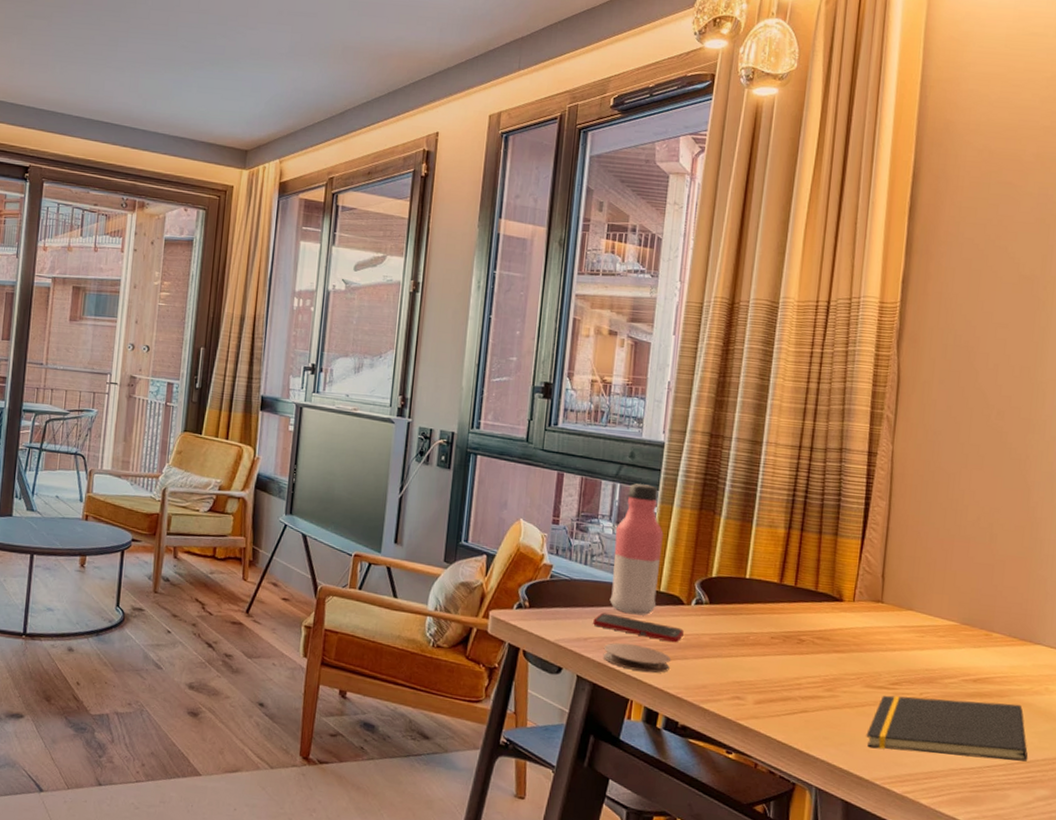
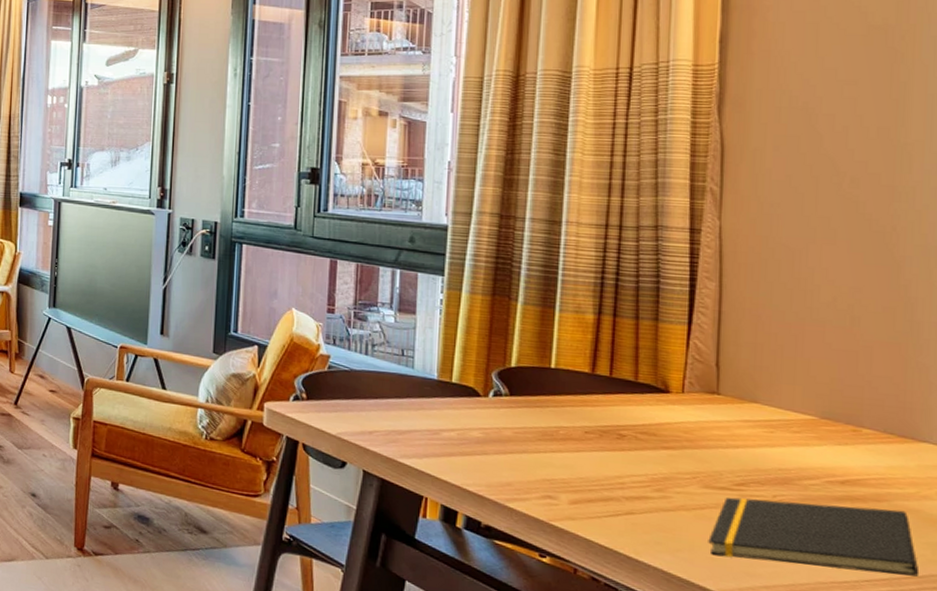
cell phone: present [593,612,684,643] -> none [378,405,481,437]
coaster: present [602,642,671,673] -> none [391,436,468,469]
water bottle: present [609,483,664,616] -> none [395,269,452,408]

